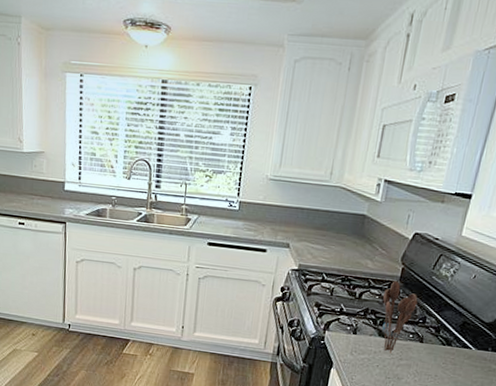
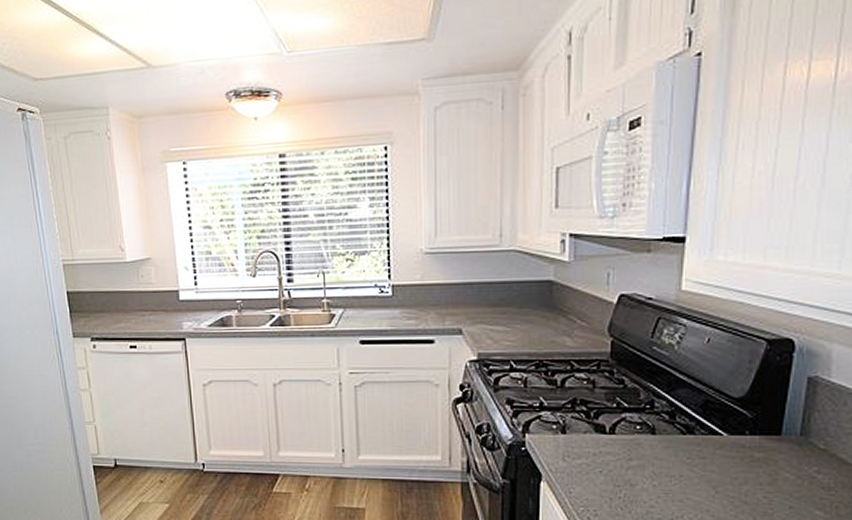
utensil holder: present [381,281,418,354] -> none [593,359,639,454]

